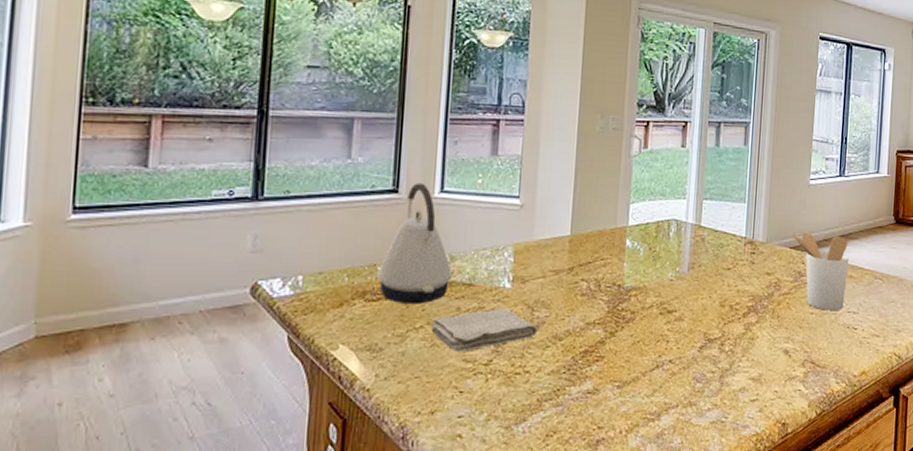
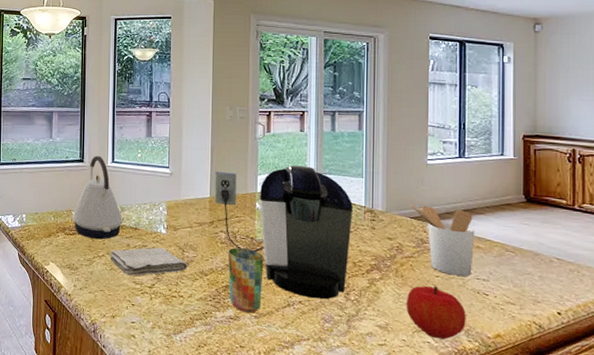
coffee maker: none [576,190,734,355] -> present [214,165,354,299]
cup: none [588,298,632,383] -> present [227,247,264,313]
fruit: none [780,325,836,385] -> present [406,286,466,340]

